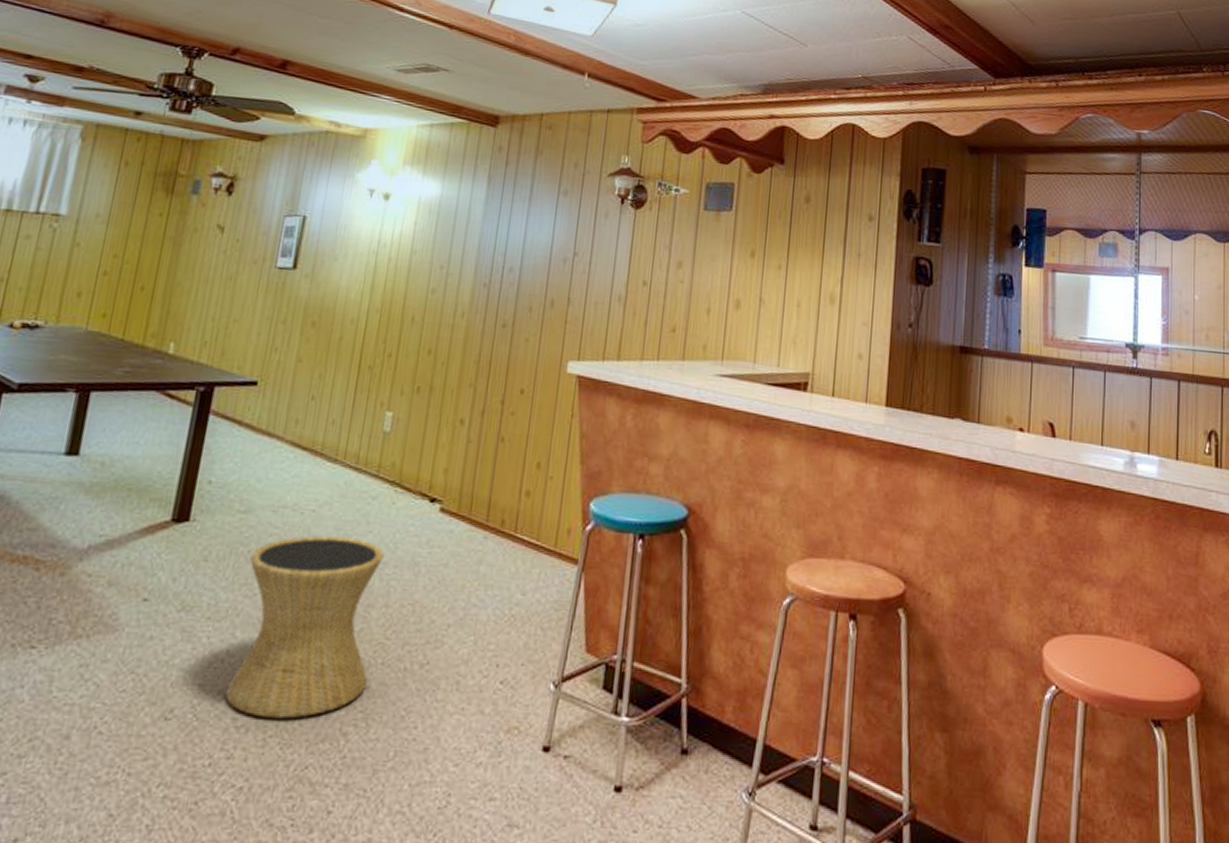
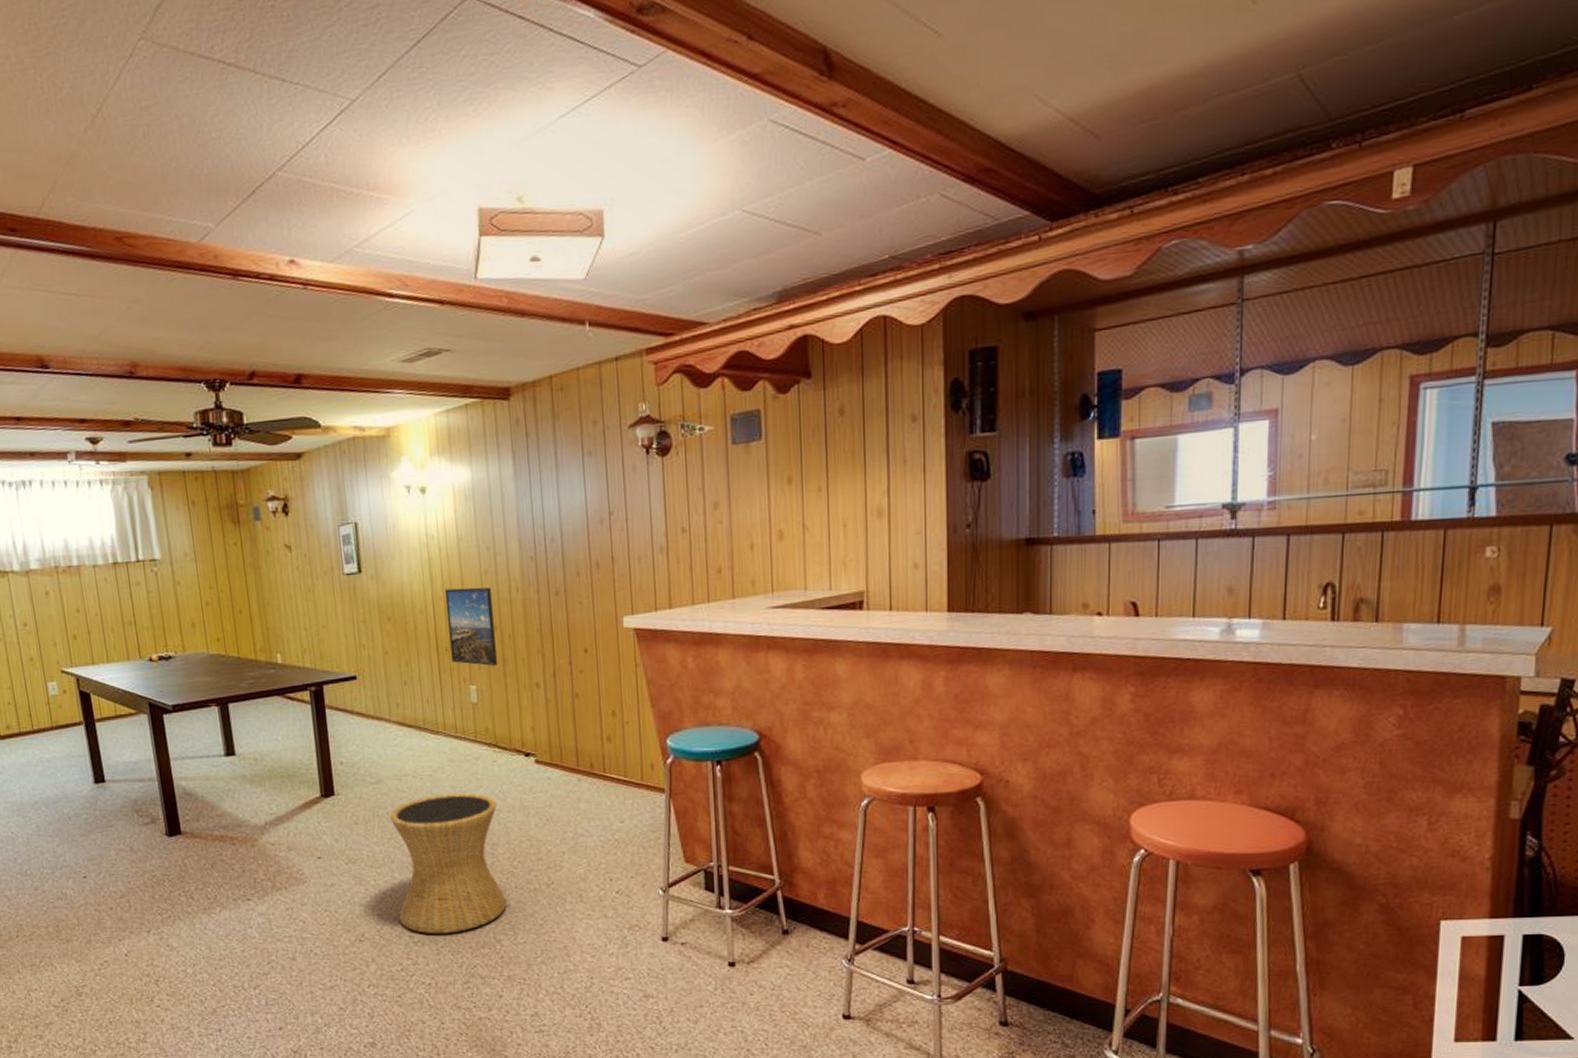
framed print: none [373,302,435,394] -> present [445,587,497,667]

